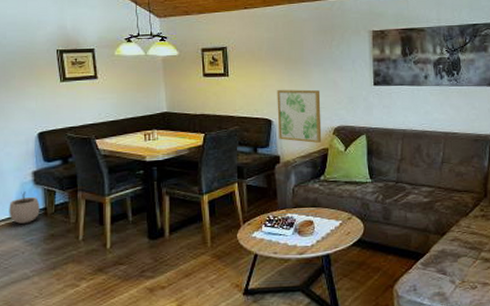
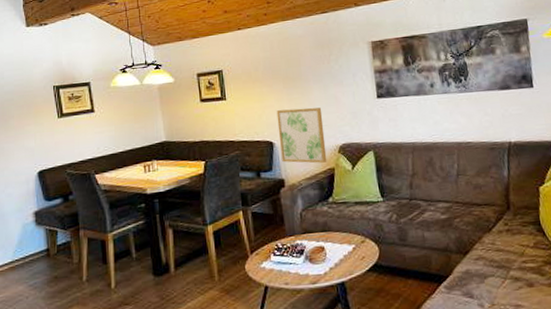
plant pot: present [9,191,40,224] -> none [11,233,43,267]

